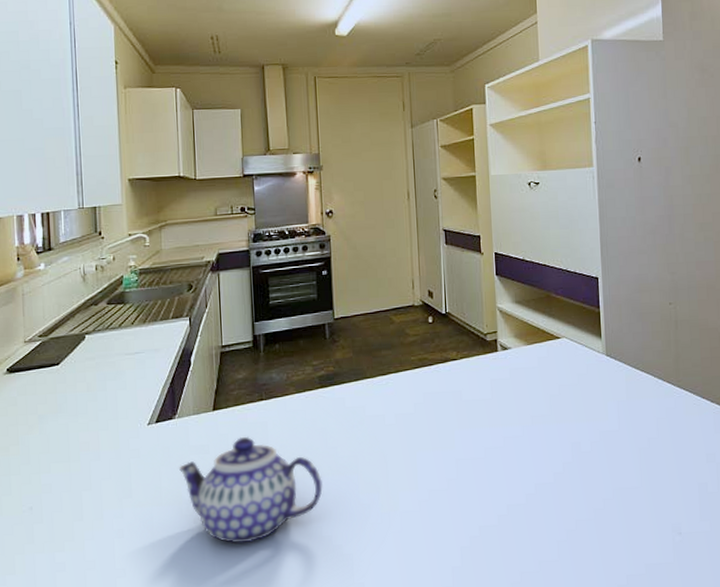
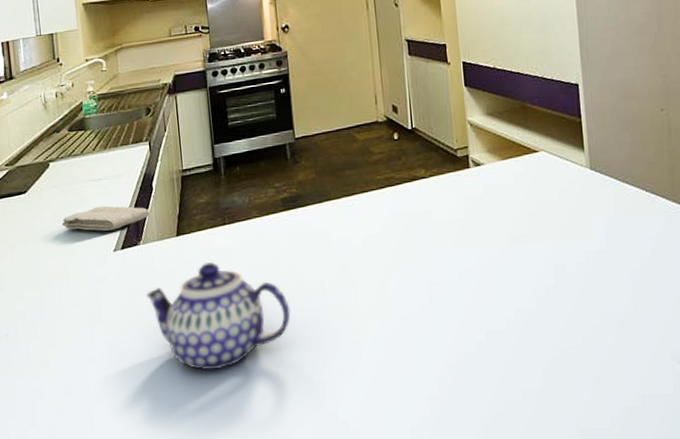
washcloth: none [95,379,187,404] -> present [61,206,150,231]

